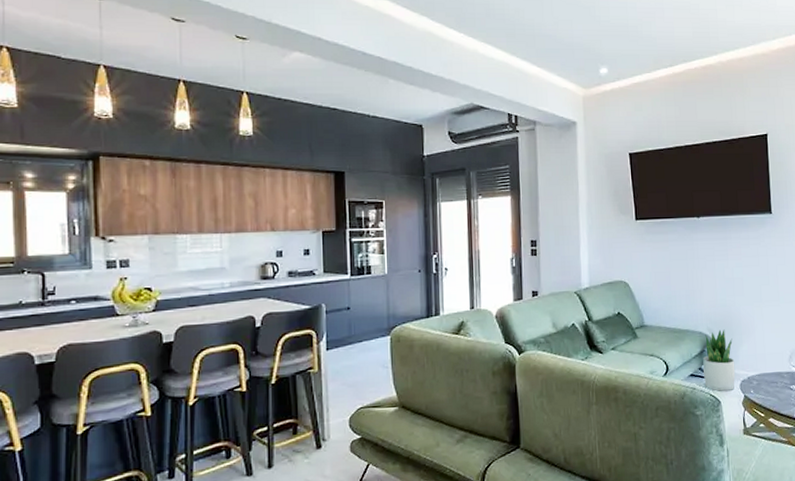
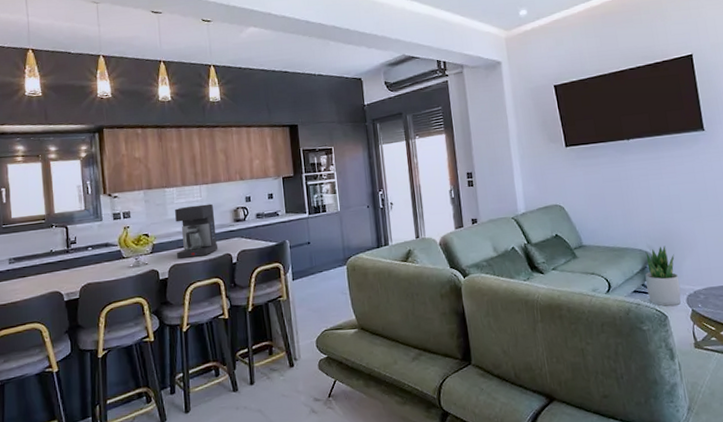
coffee maker: none [187,256,239,319] -> present [175,204,219,259]

